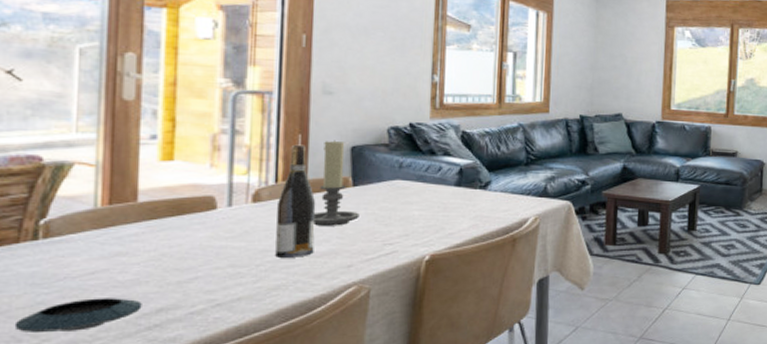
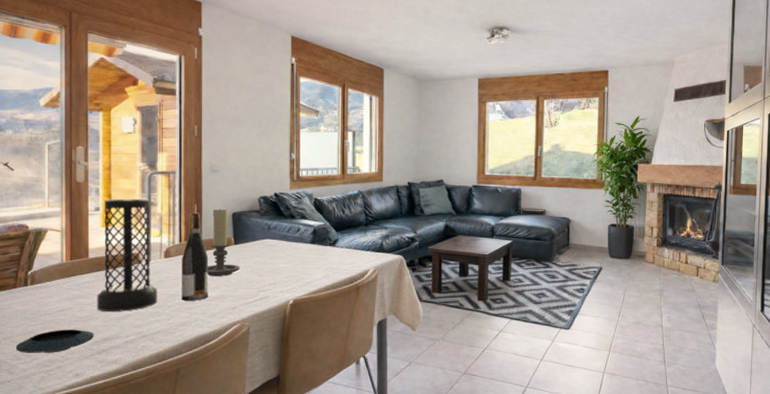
vase: none [147,124,240,273] -> present [97,198,157,311]

